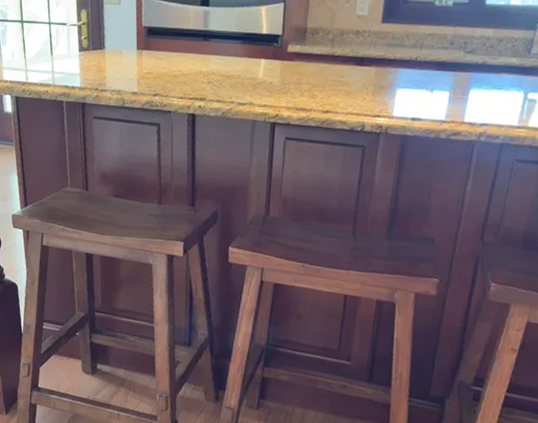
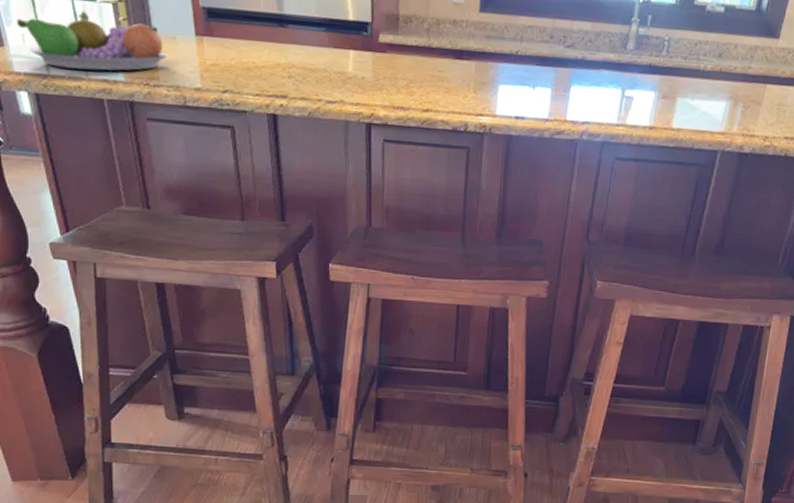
fruit bowl: none [10,32,115,79] -> present [17,11,169,71]

